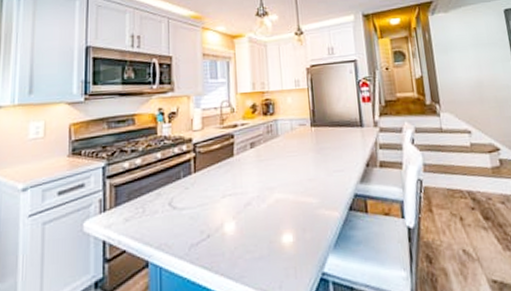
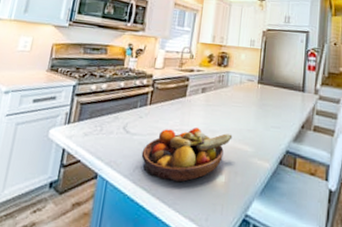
fruit bowl: none [194,188,293,253] -> present [141,128,233,183]

